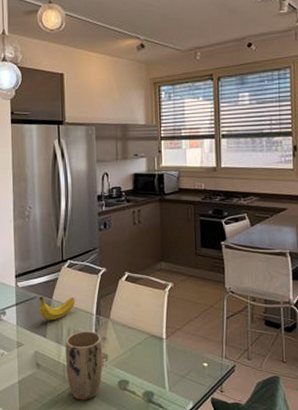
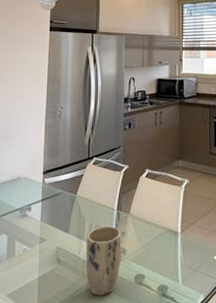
fruit: present [39,297,75,321] -> none [63,193,98,216]

